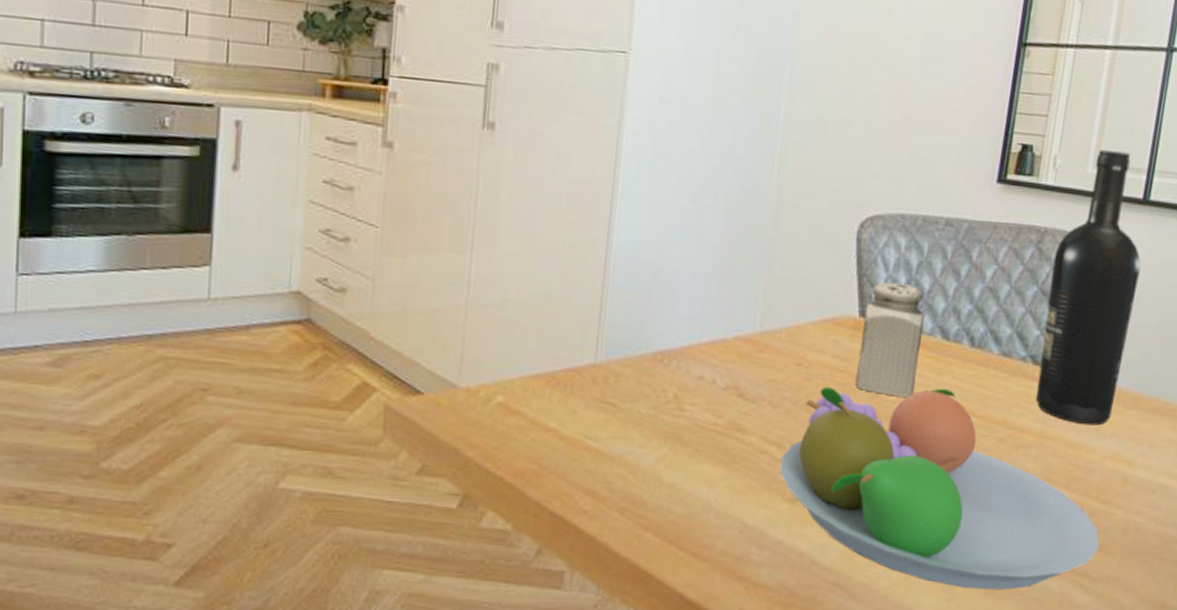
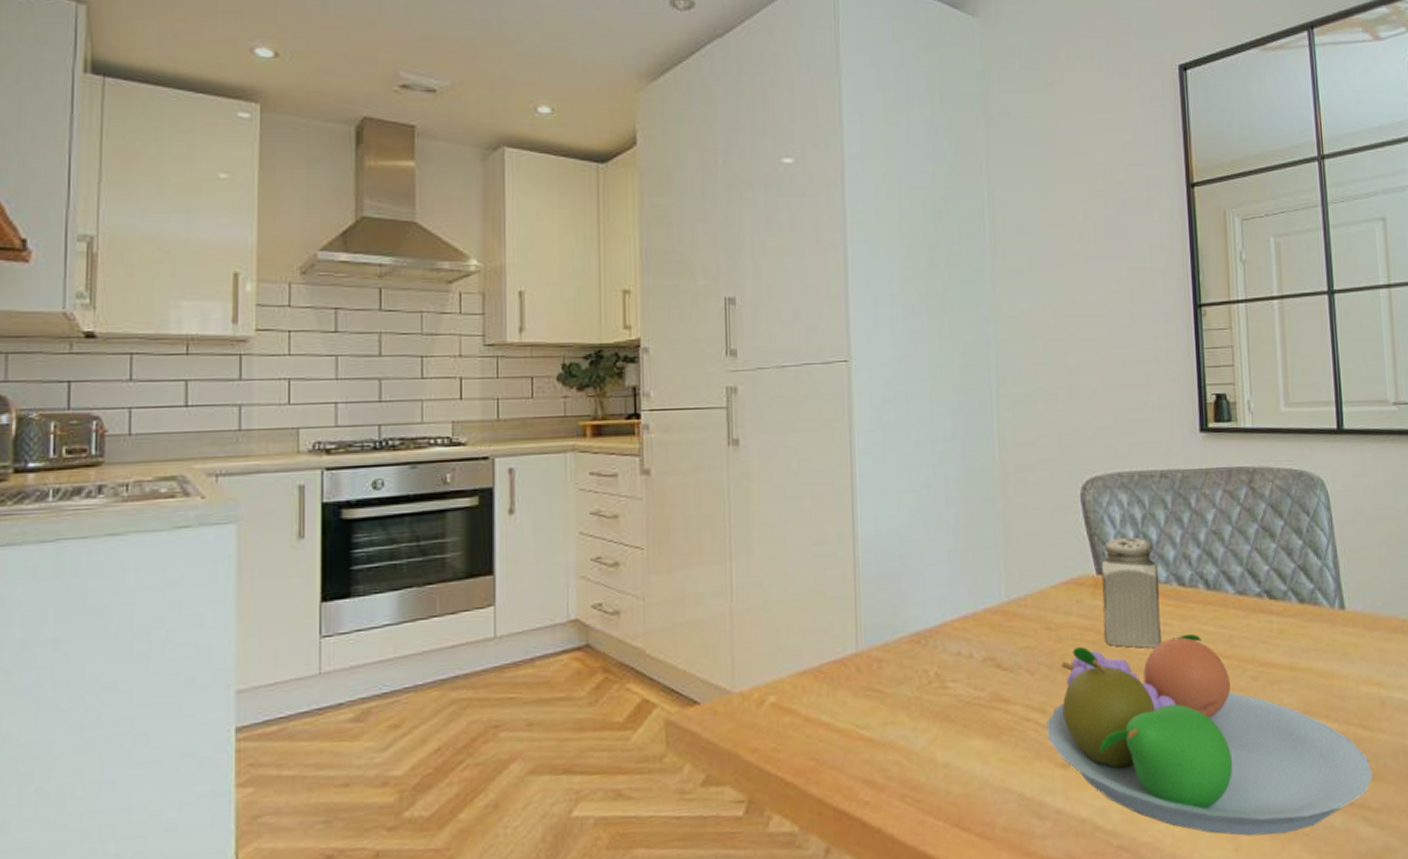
wine bottle: present [1036,150,1141,426] -> none [1266,388,1355,653]

